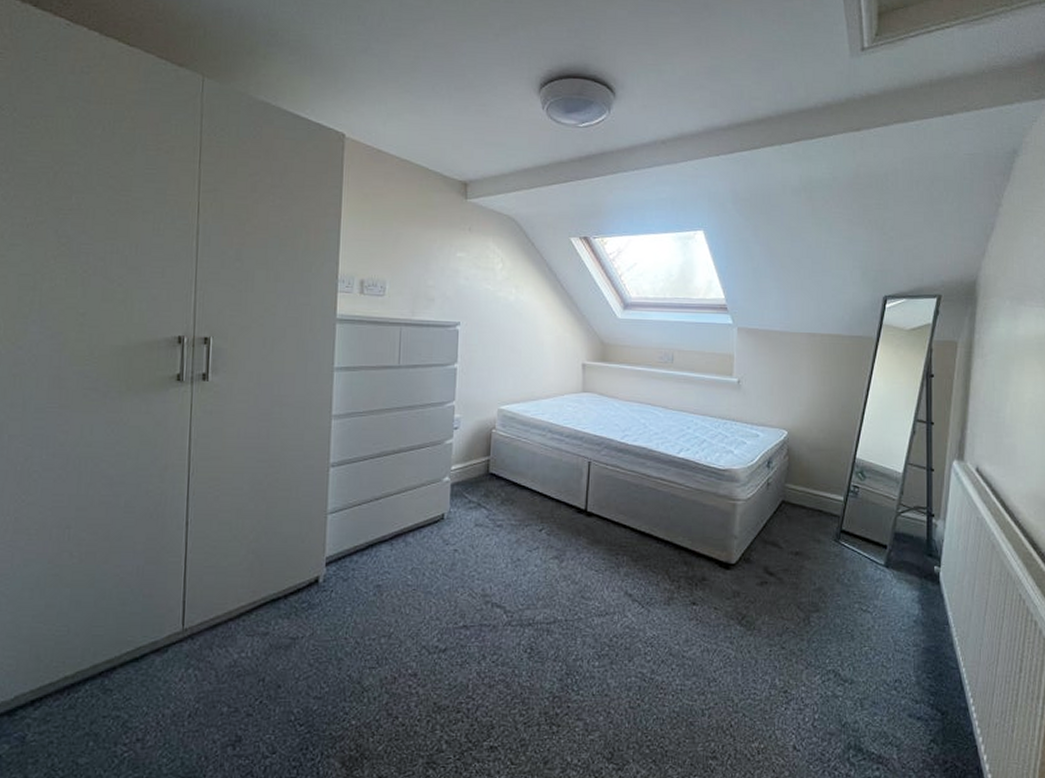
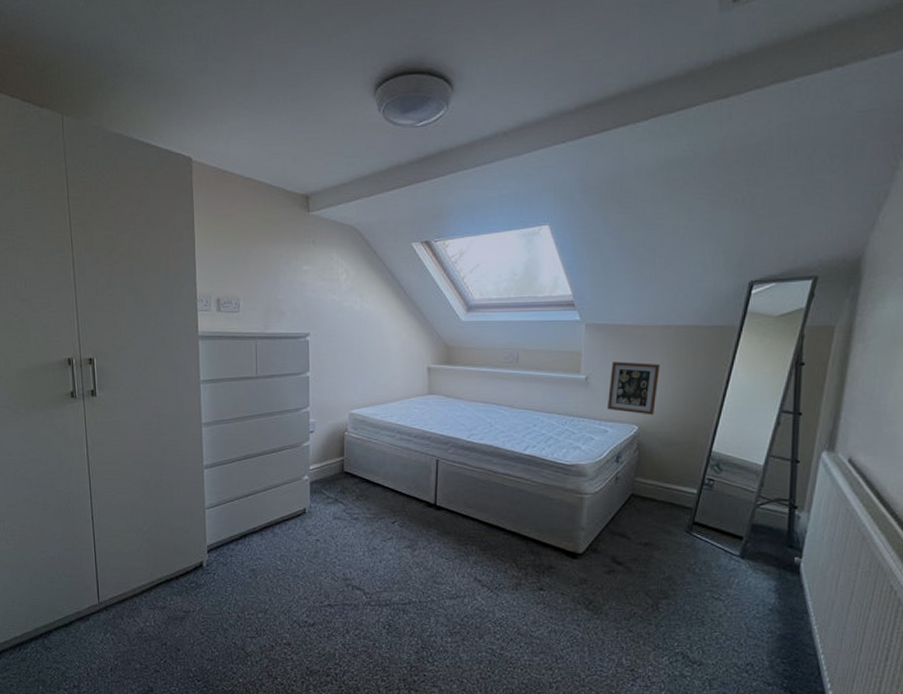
picture frame: none [759,366,806,421] -> present [608,361,660,415]

